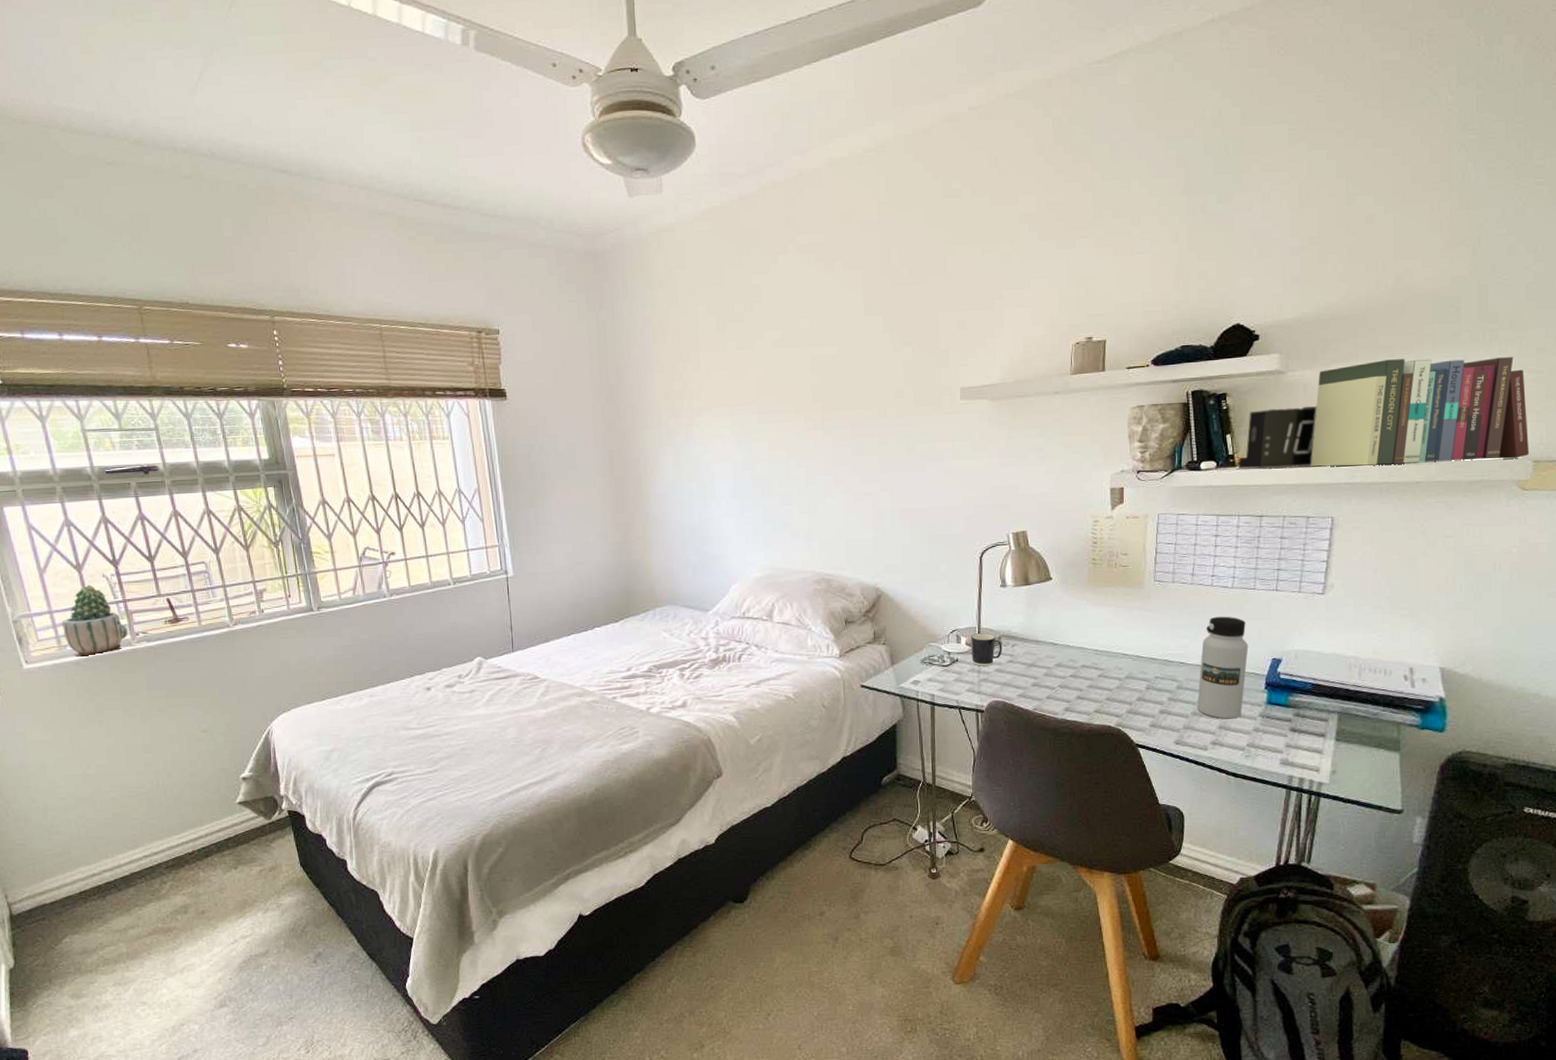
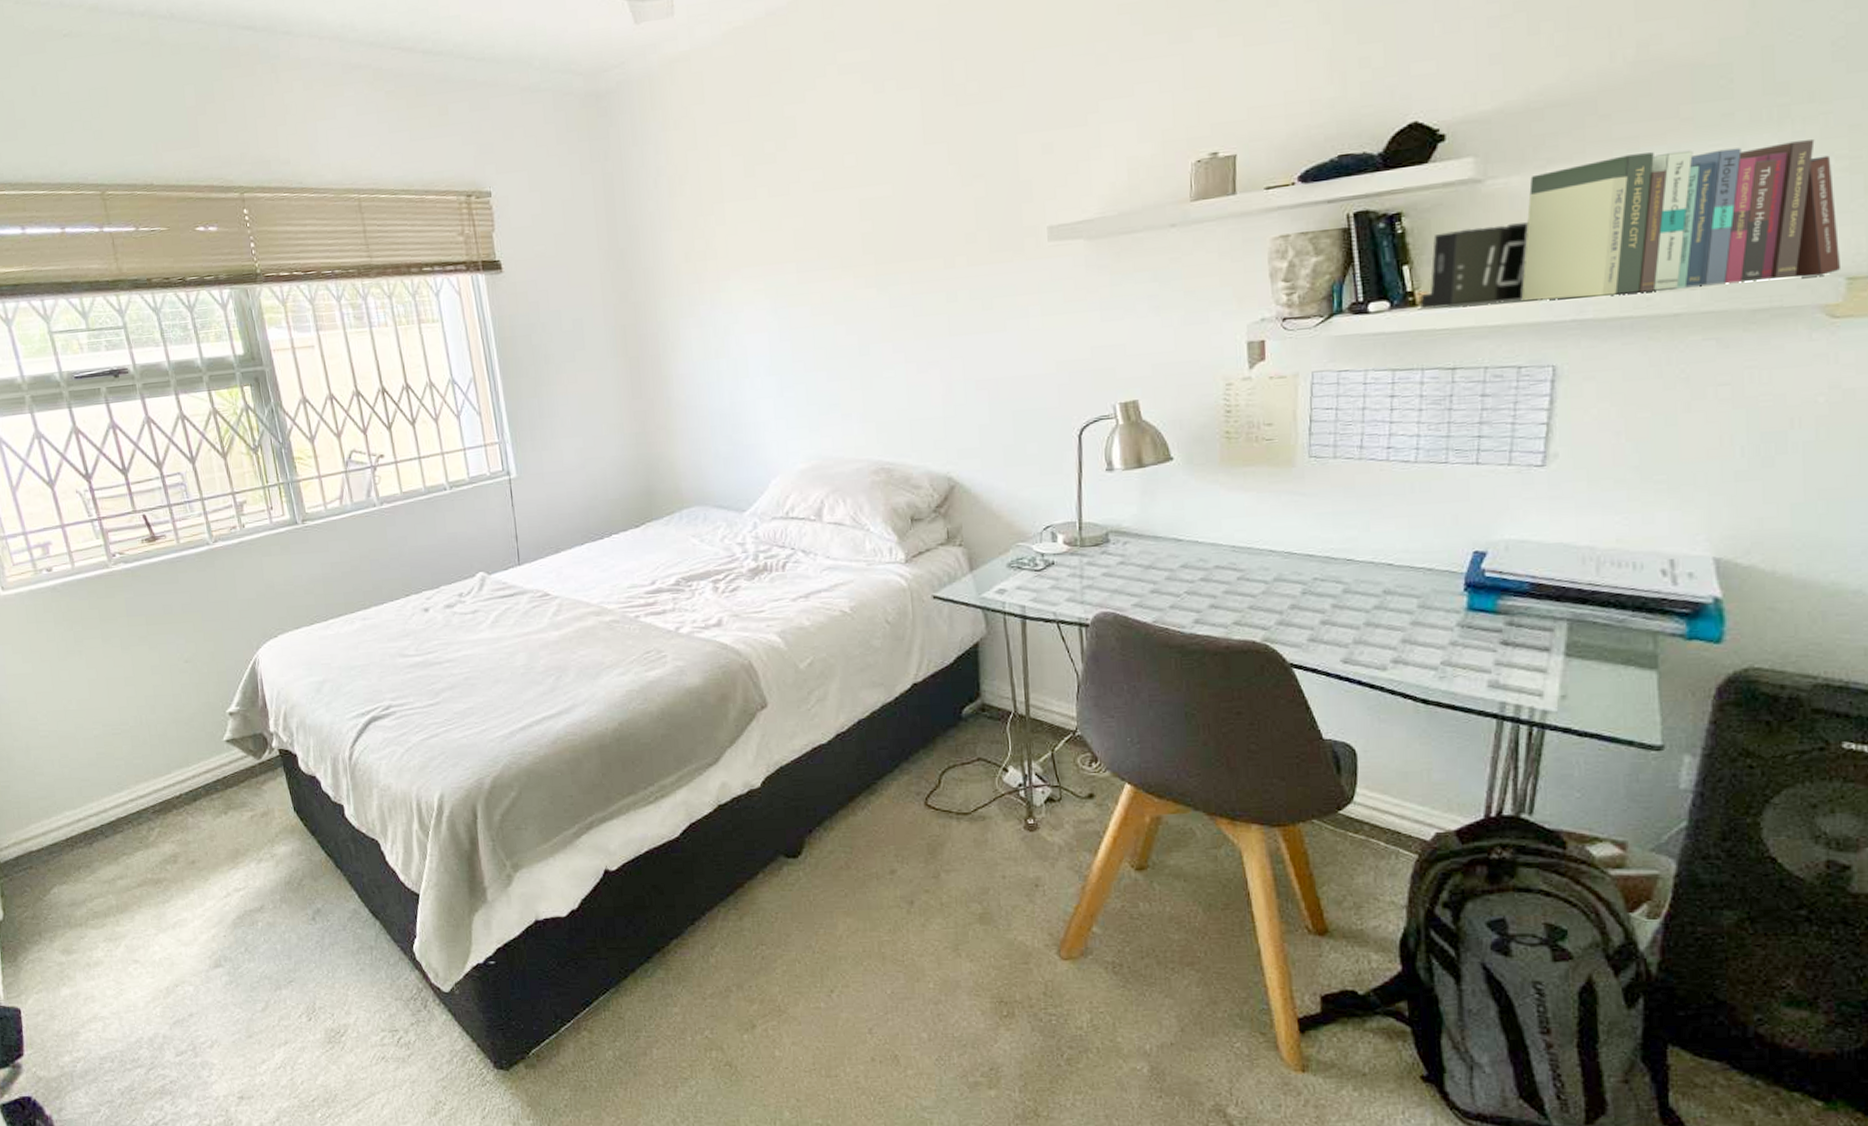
potted cactus: present [62,584,129,657] -> none [37,501,105,582]
mug: present [970,633,1002,666] -> none [1069,528,1111,570]
water bottle: present [1197,616,1249,719] -> none [1371,498,1440,630]

